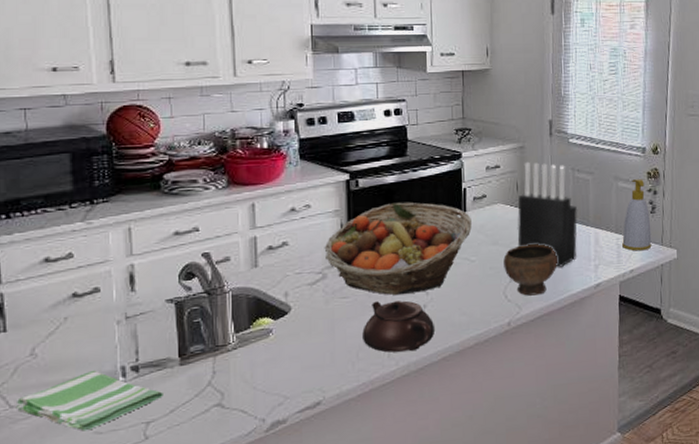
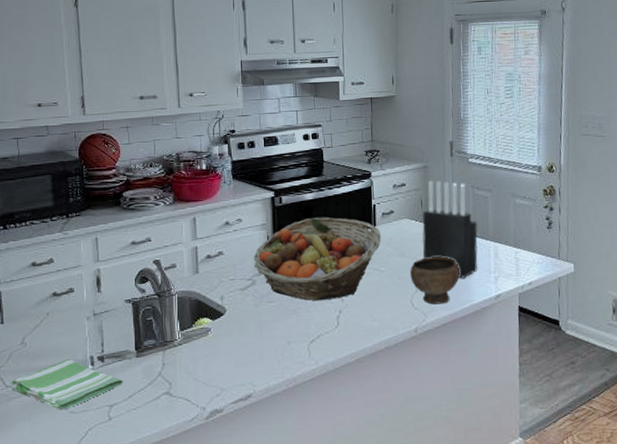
teapot: present [362,300,436,353] -> none [286,306,350,353]
soap bottle: present [622,179,652,251] -> none [520,196,549,265]

